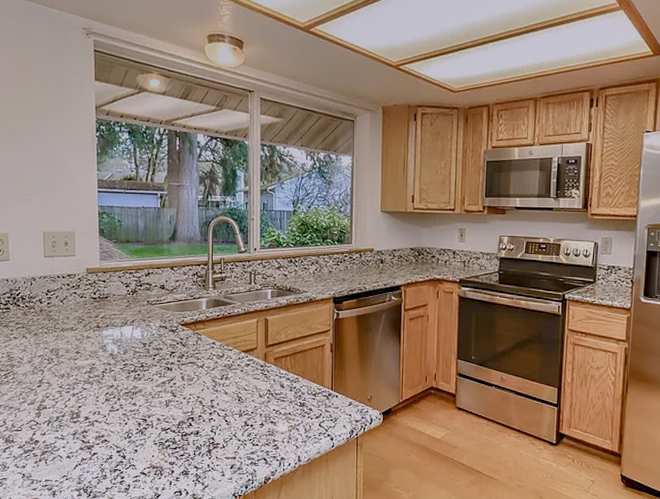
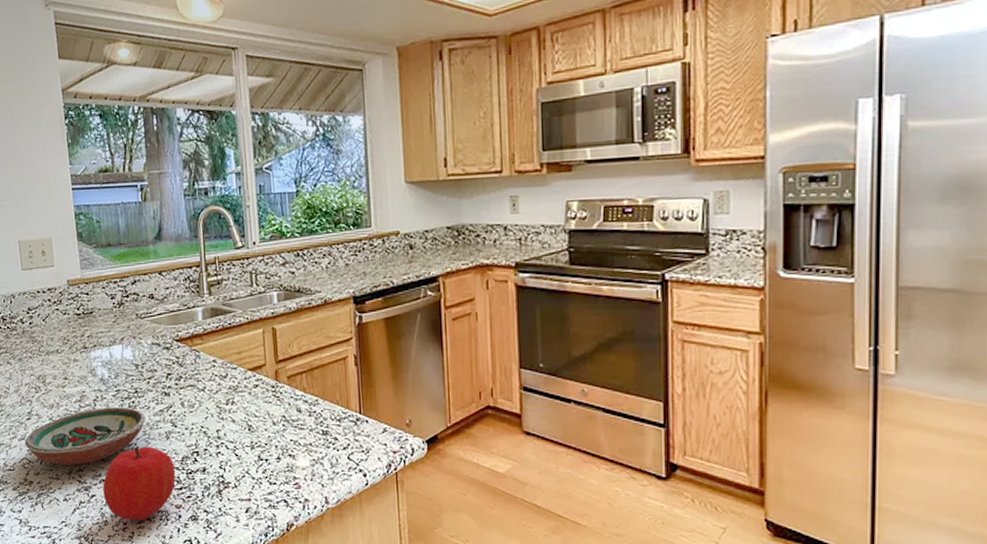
decorative bowl: none [34,378,149,427] -> present [25,408,146,465]
fruit: none [104,412,172,475] -> present [102,446,176,521]

